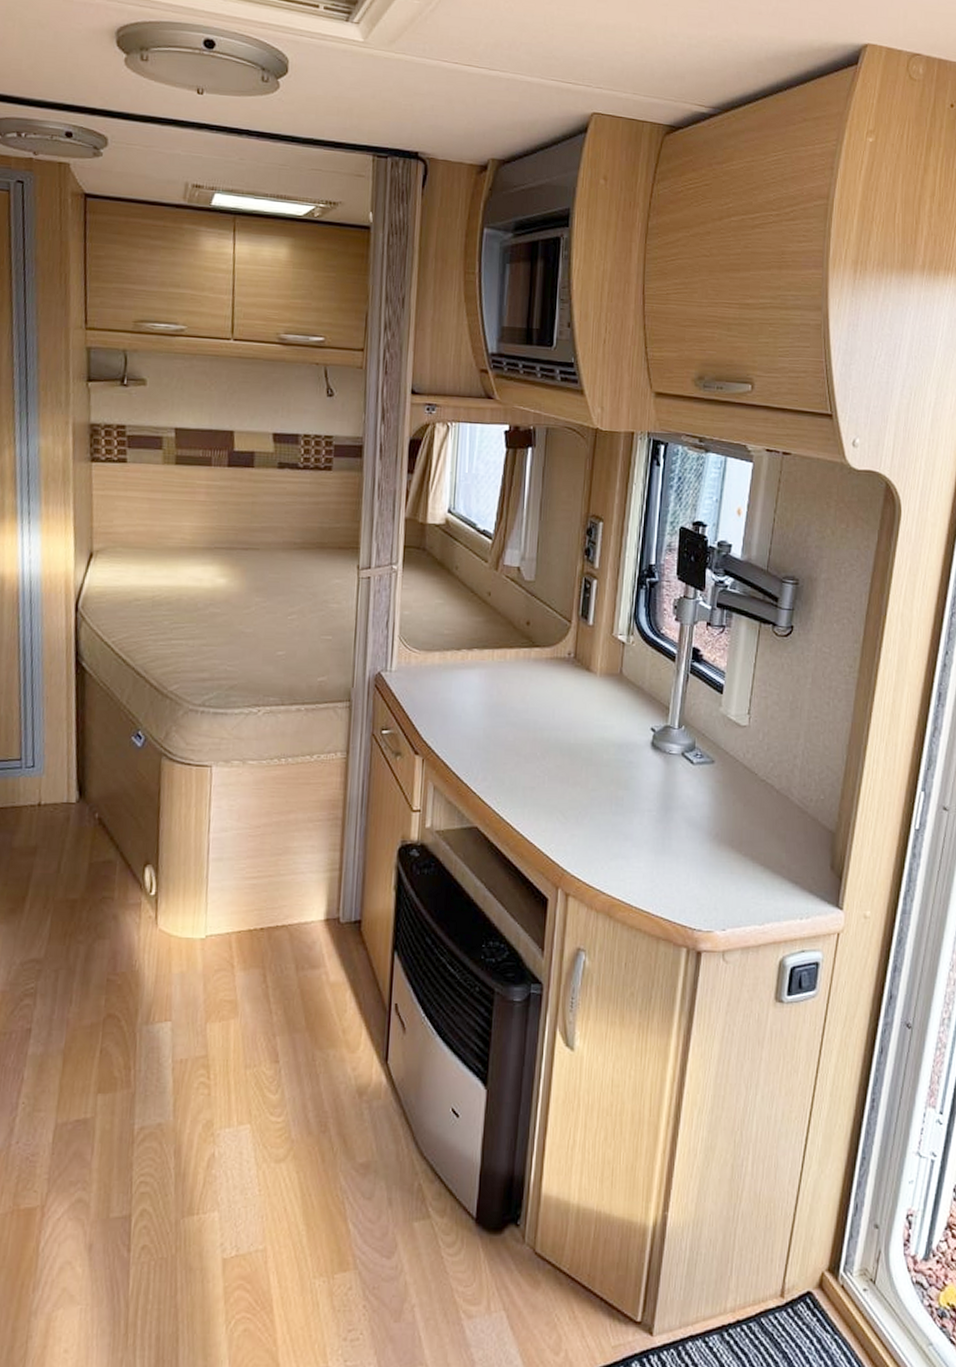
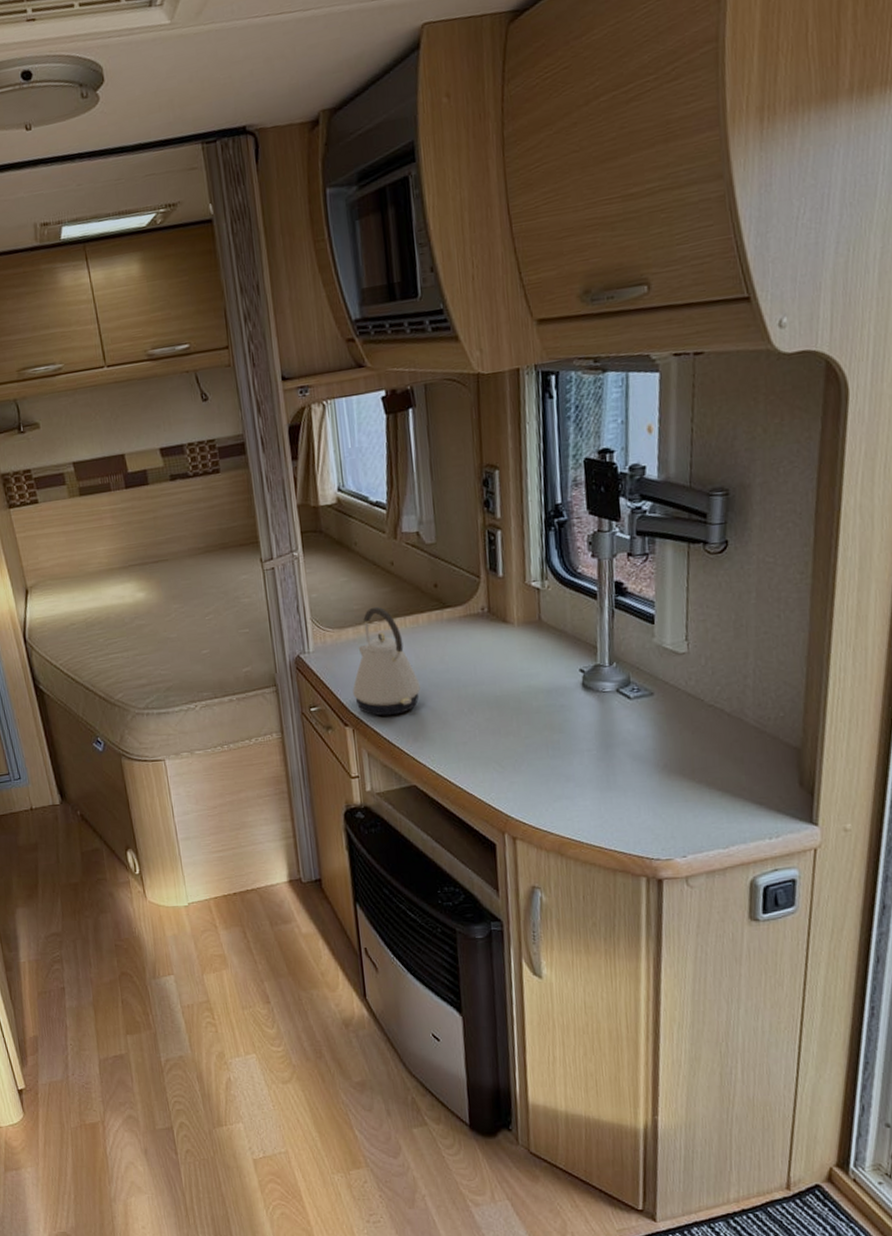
kettle: none [429,634,498,750] -> present [353,606,420,716]

